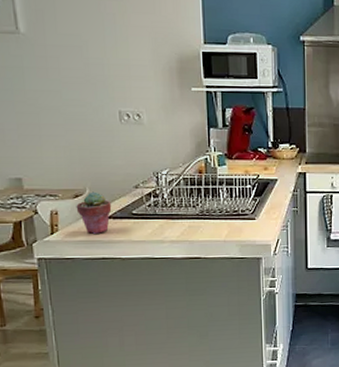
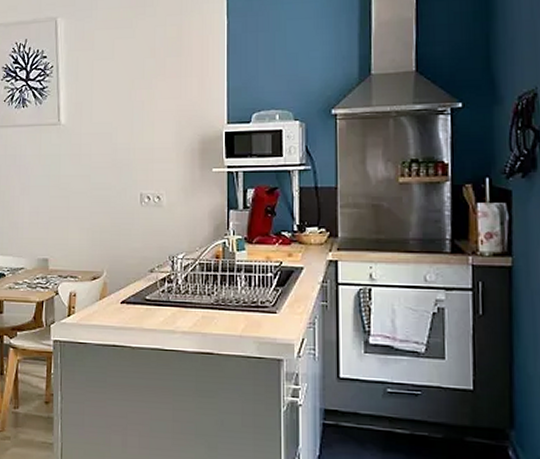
potted succulent: present [76,191,112,234] -> none [93,274,126,319]

